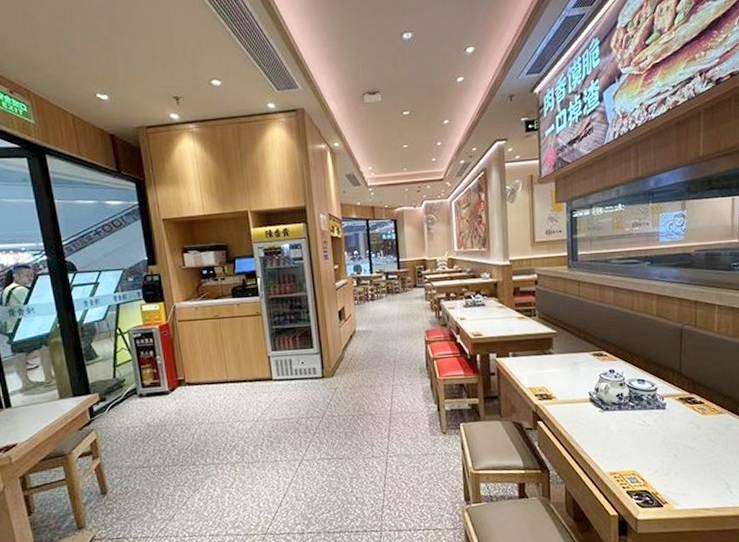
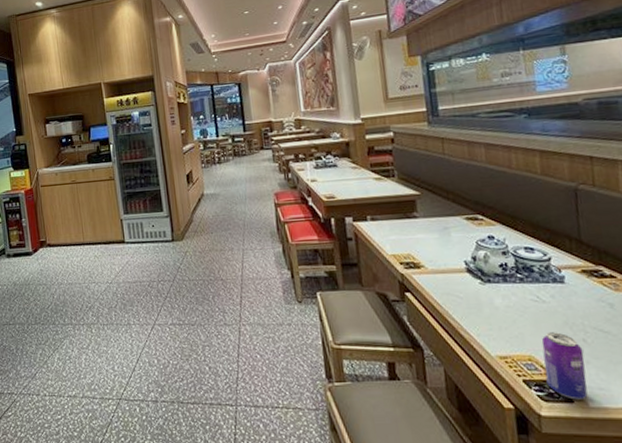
beverage can: none [643,450,674,505] -> present [541,332,588,400]

